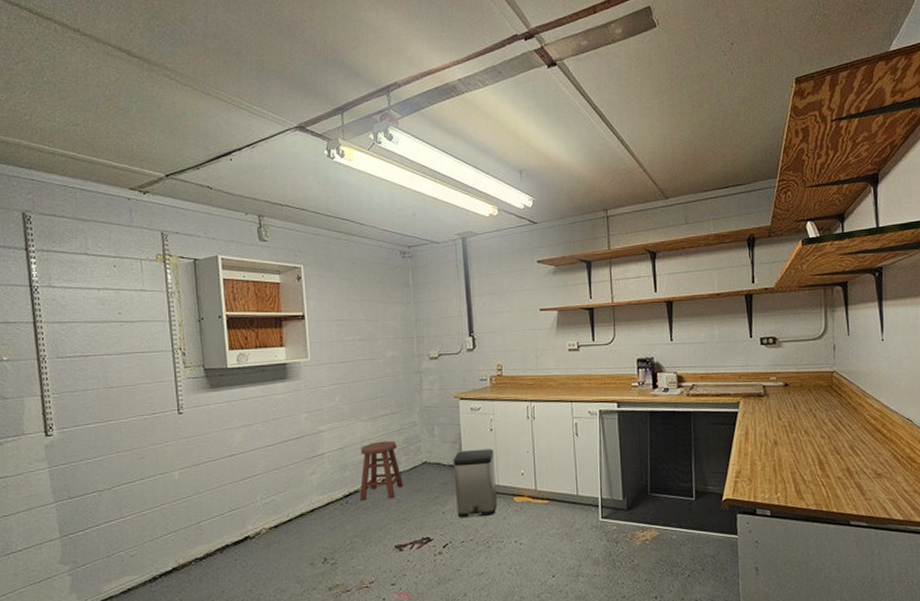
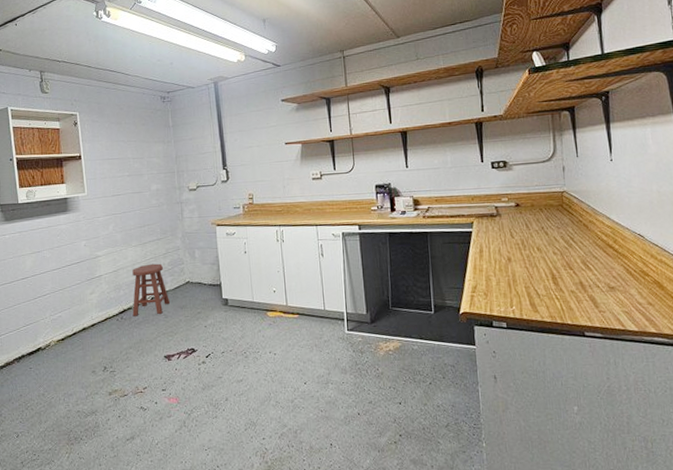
pedal bin: present [453,449,497,518] -> none [212,269,253,331]

